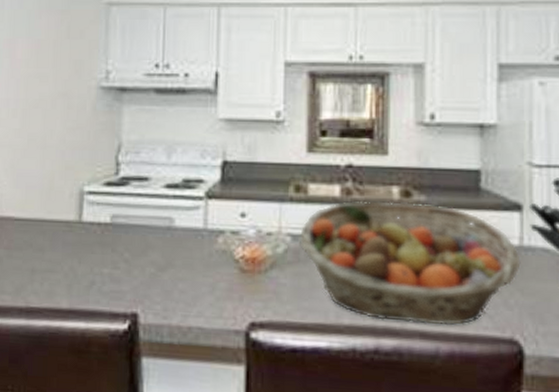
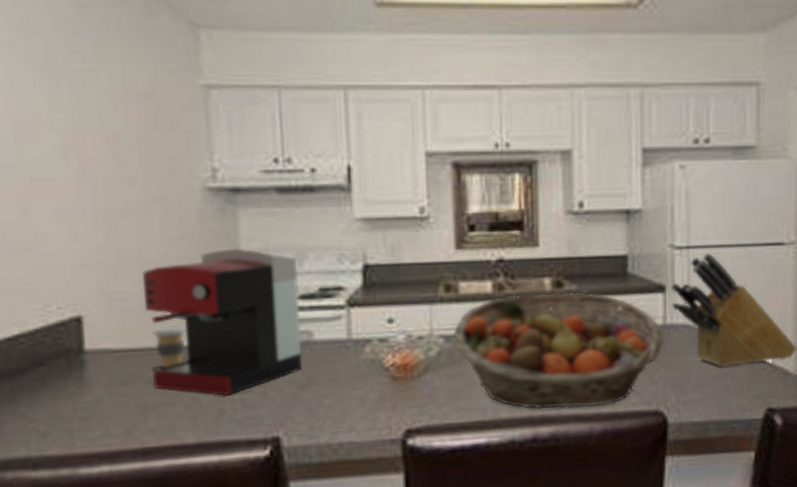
coffee maker: none [41,139,167,270] -> present [142,248,303,397]
coffee cup: none [46,202,72,238] -> present [153,326,186,368]

